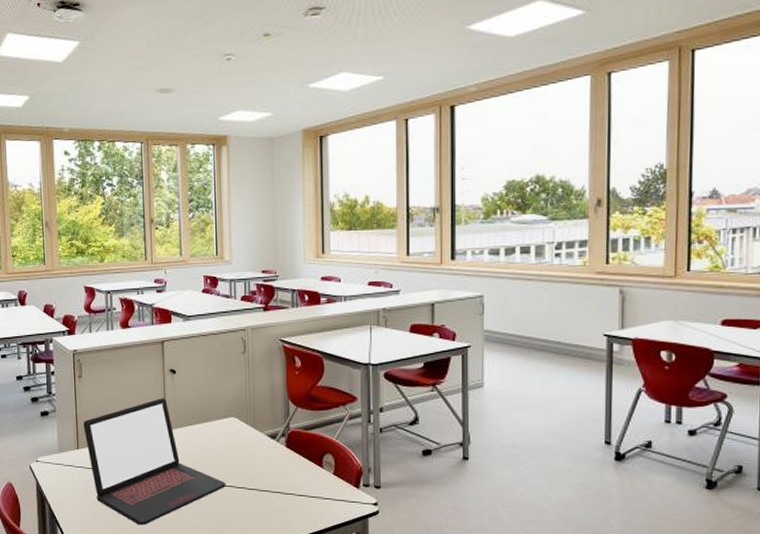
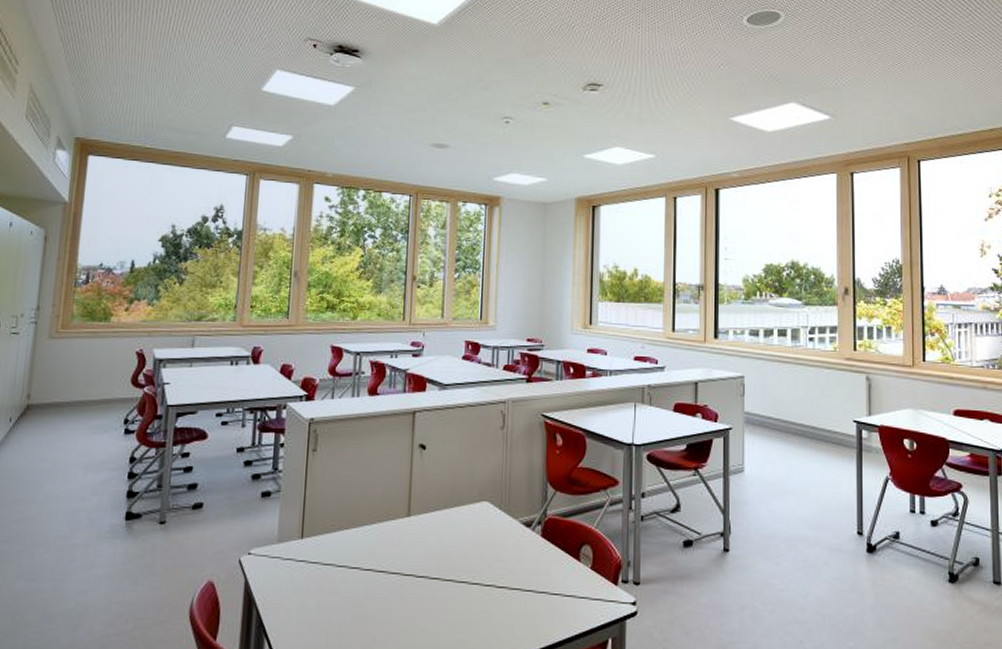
laptop: present [83,398,226,526] -> none [311,477,473,635]

